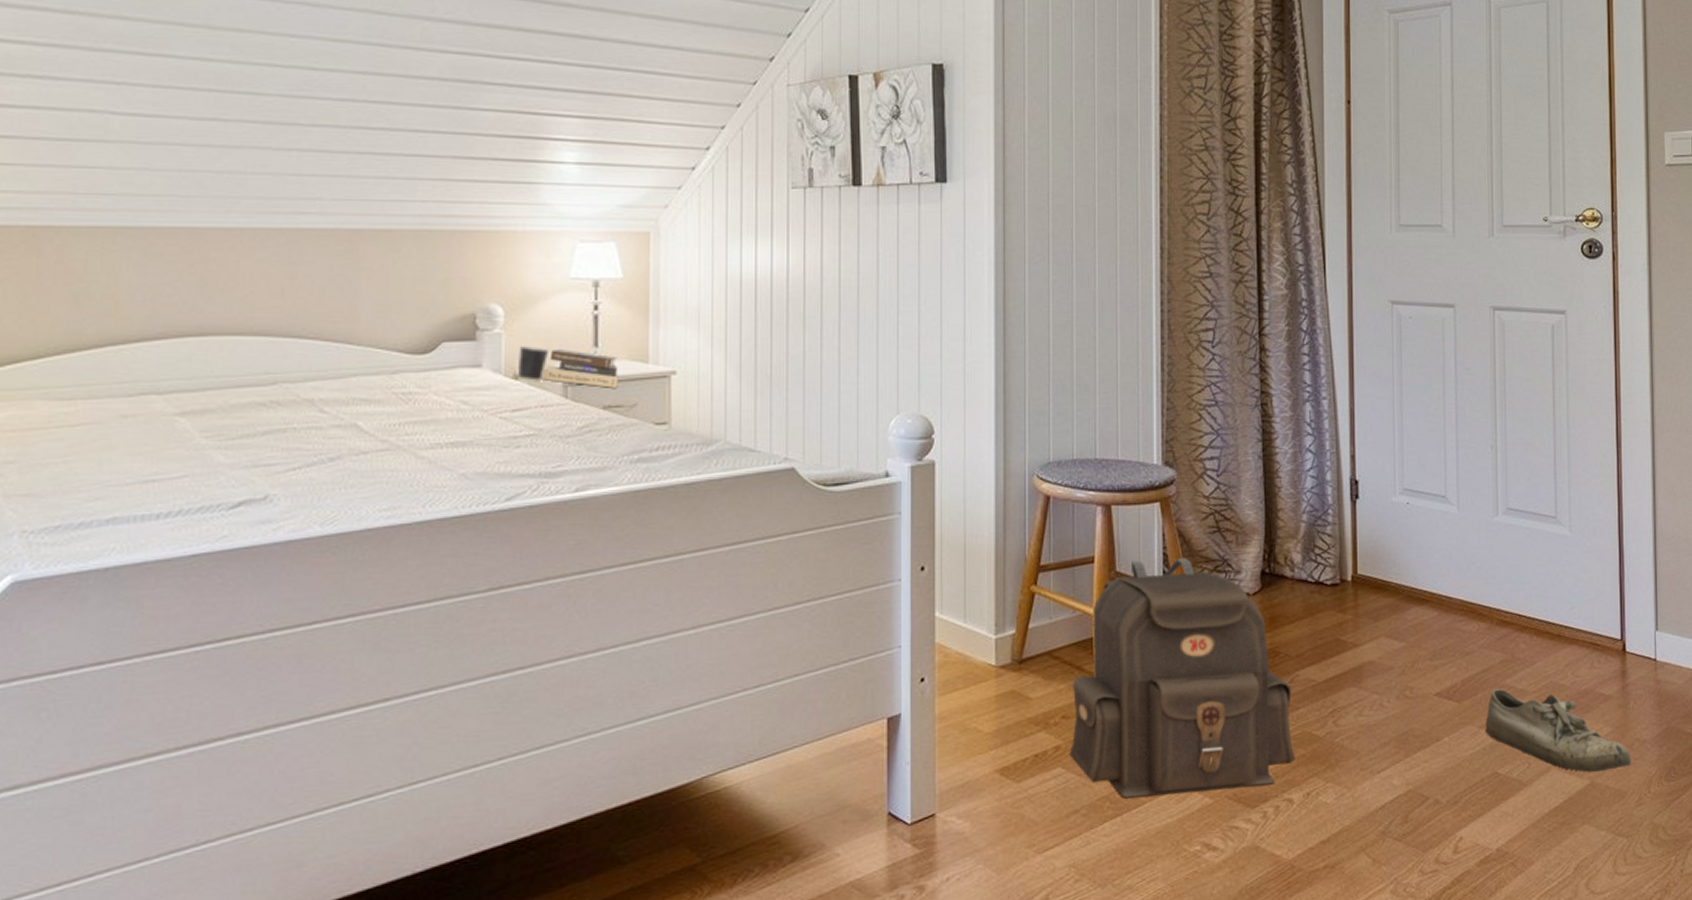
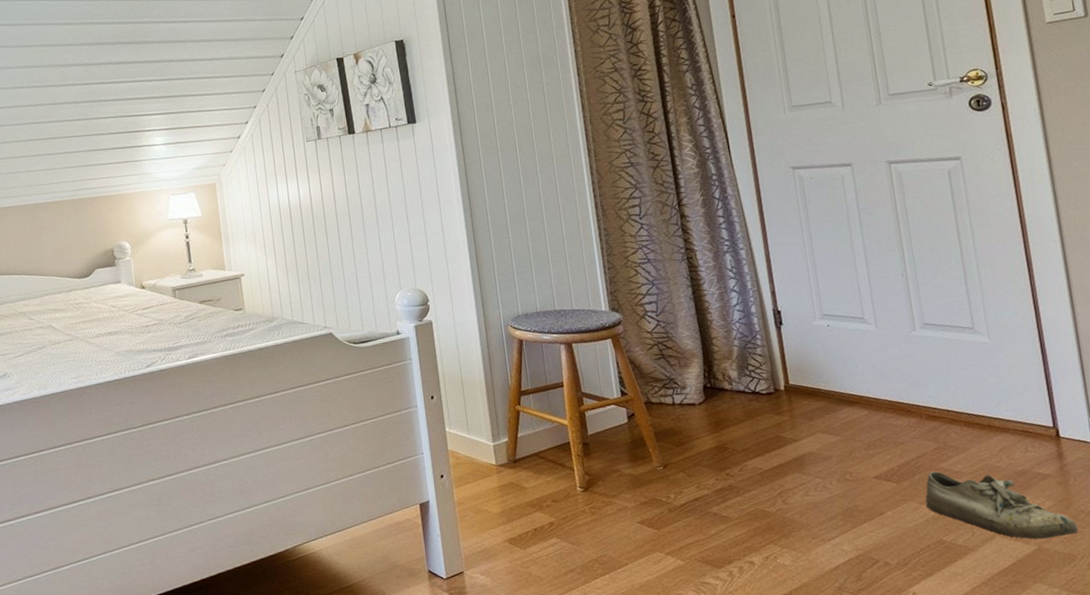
mug: present [517,346,550,383] -> none [142,266,162,290]
books: present [541,349,619,388] -> none [158,266,208,289]
backpack: present [1069,557,1295,799] -> none [558,379,752,561]

